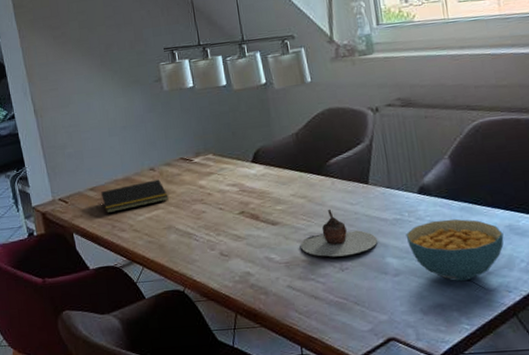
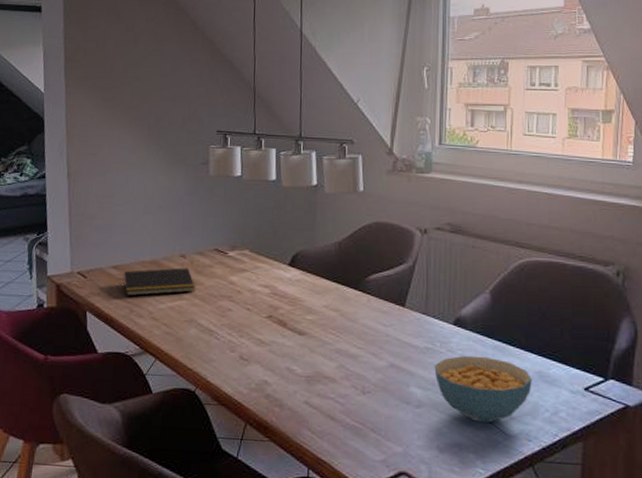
teapot: present [300,209,377,257] -> none [325,326,404,379]

